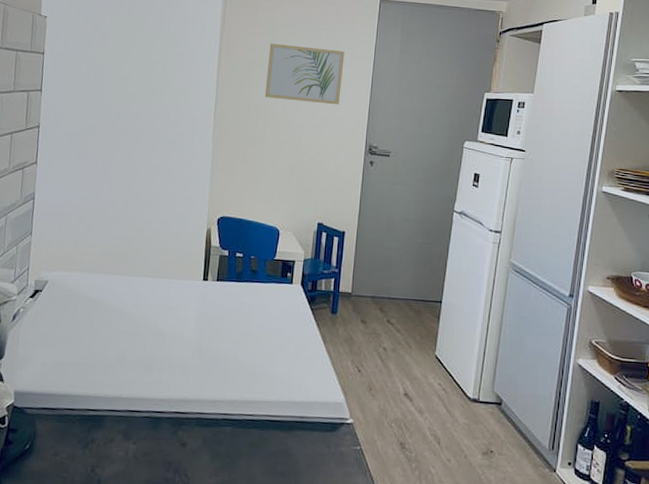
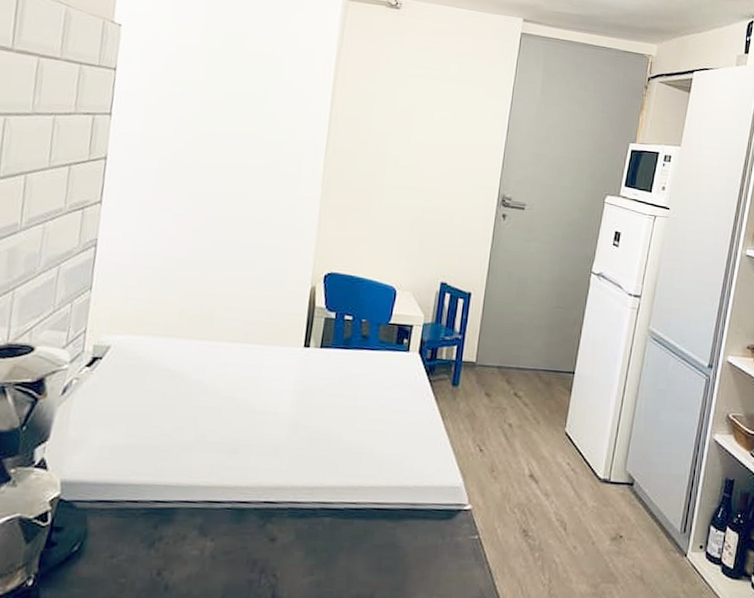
wall art: present [264,43,345,105] -> none [385,74,479,149]

